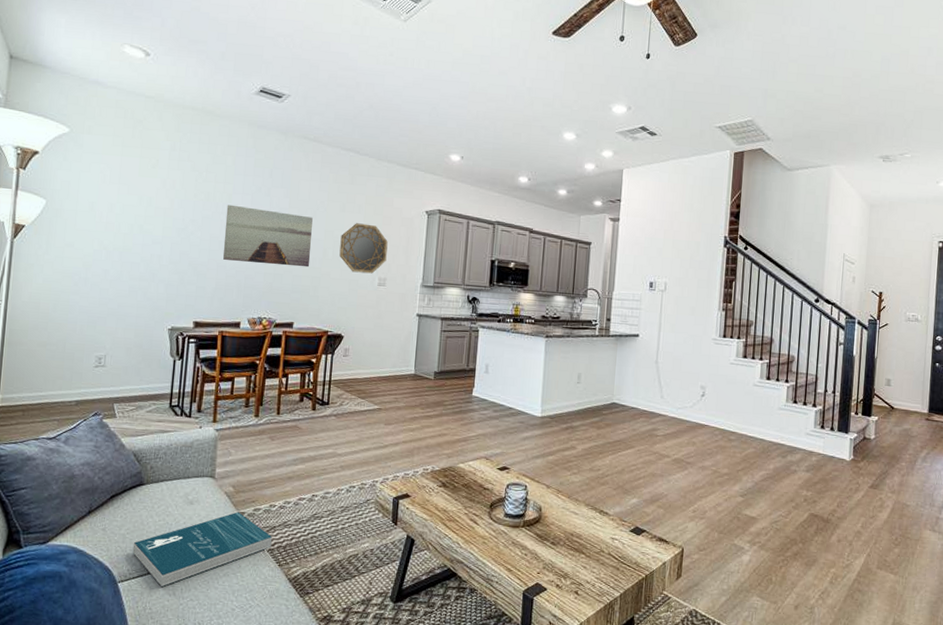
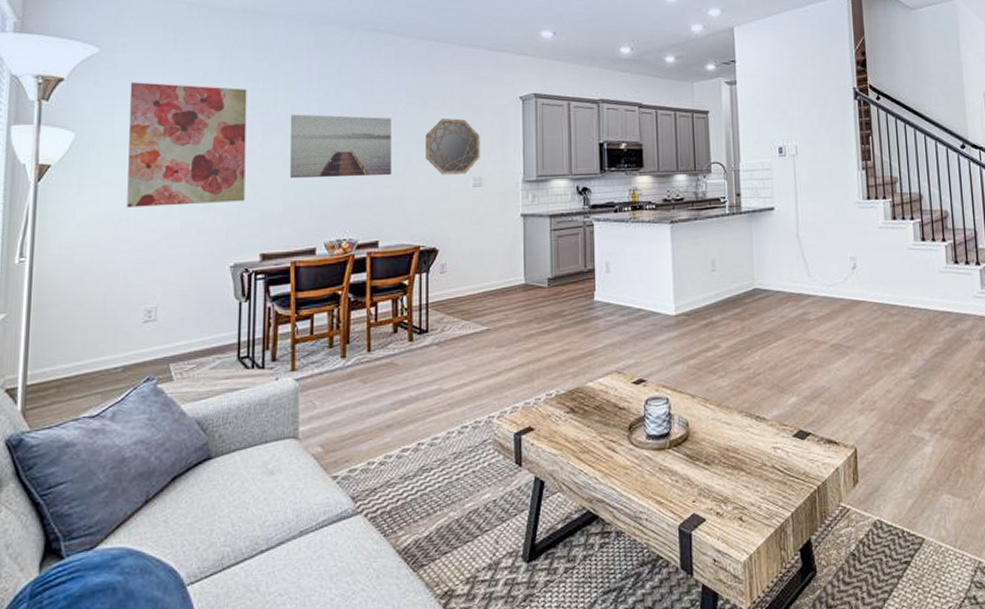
wall art: none [86,161,192,275] -> present [127,82,247,207]
book: present [132,512,273,588] -> none [203,476,374,584]

